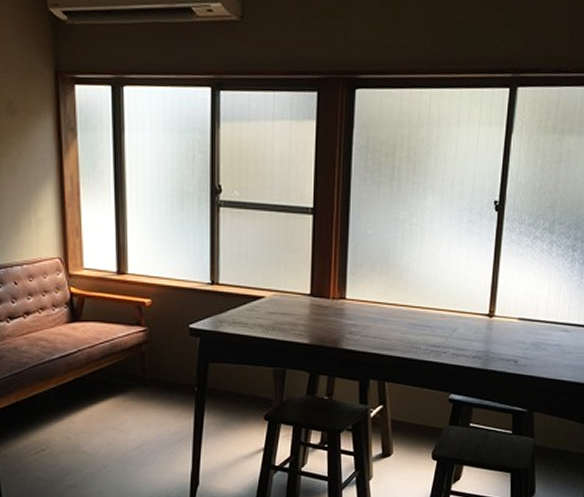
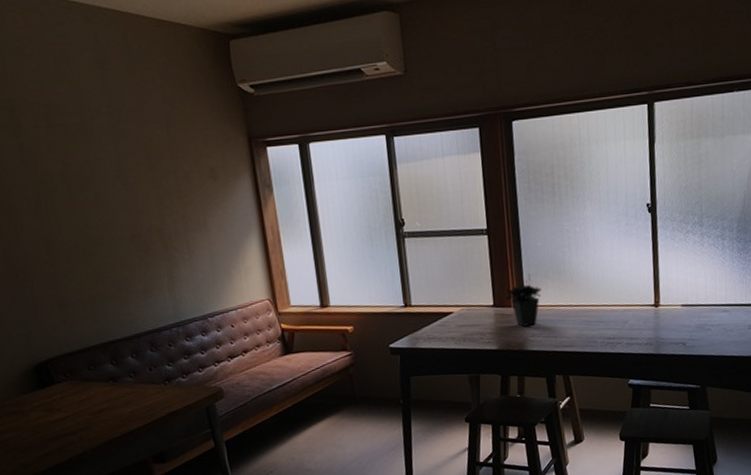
potted plant: none [325,239,366,322] -> present [505,254,542,327]

